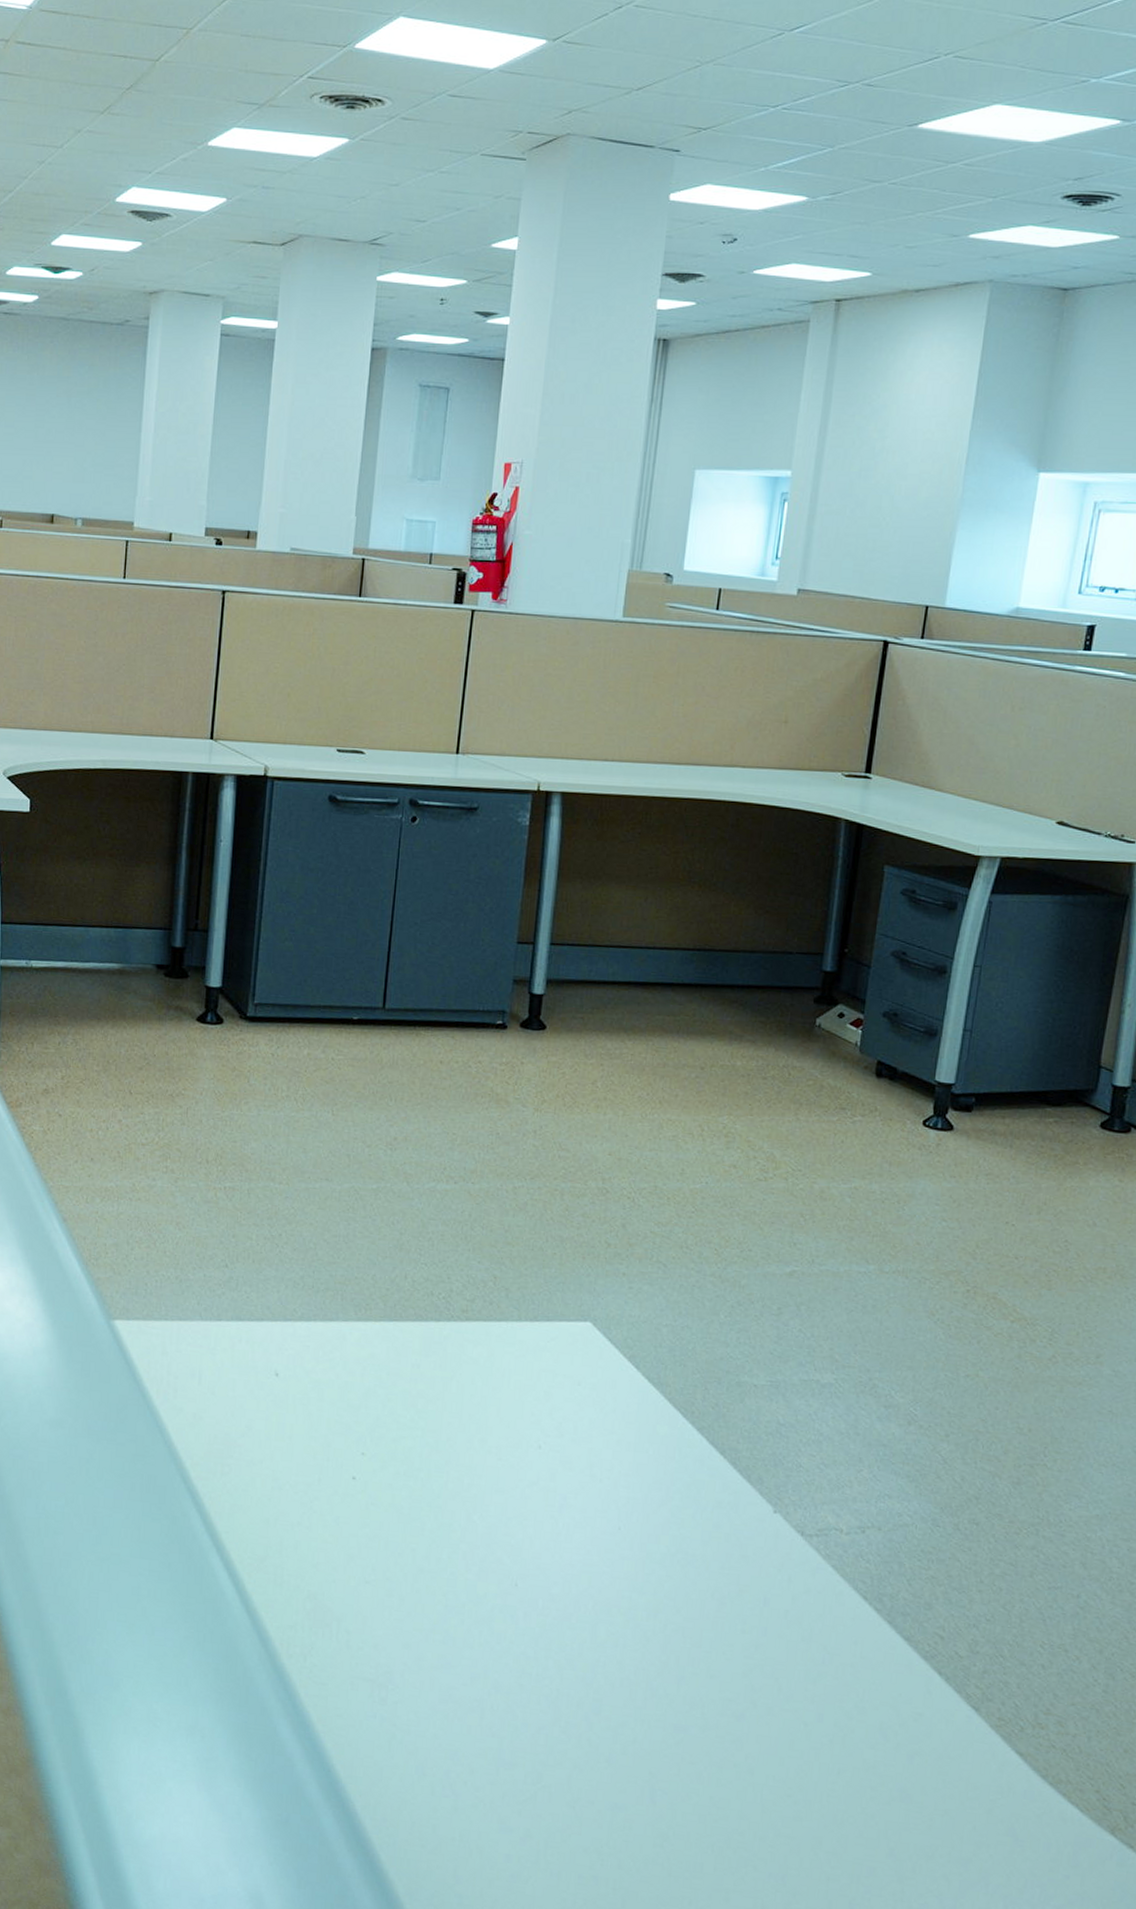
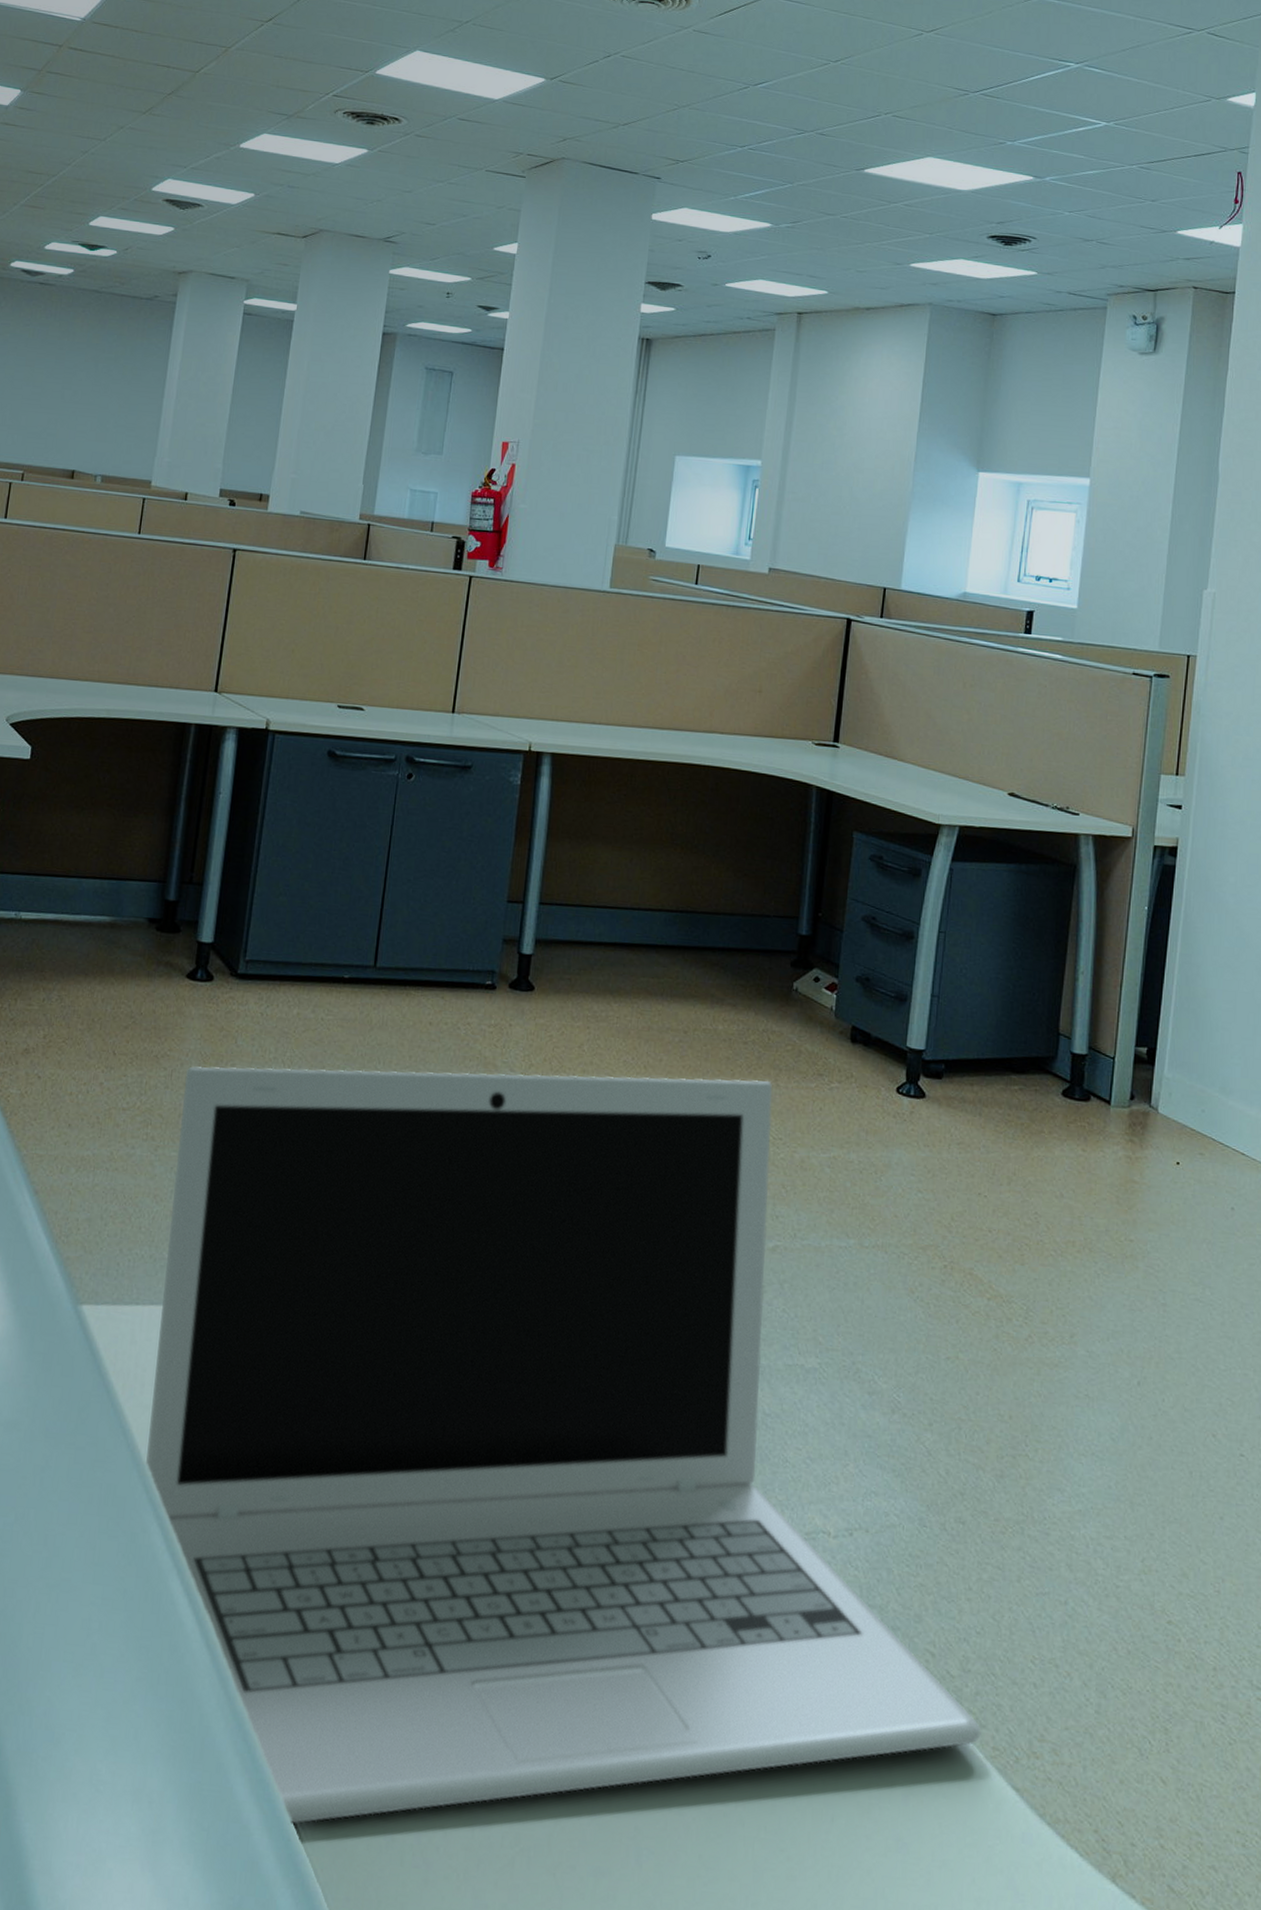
laptop: none [182,1104,988,1759] -> present [146,1066,981,1824]

